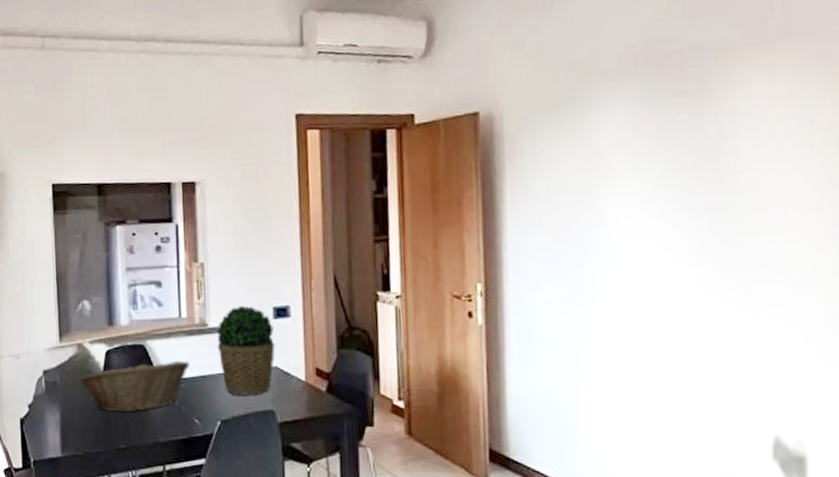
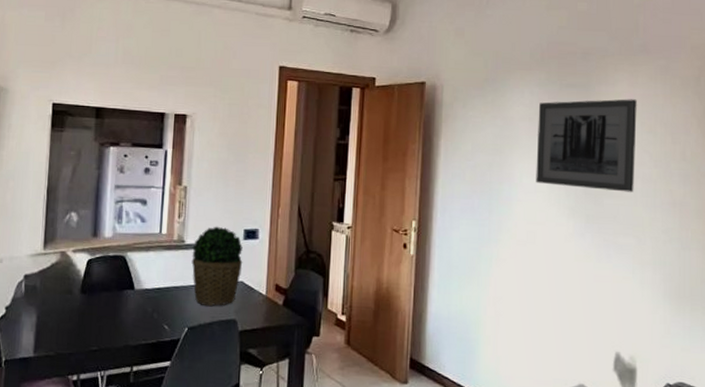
fruit basket: present [80,360,190,412] -> none [59,269,165,317]
wall art: none [635,101,785,226] -> present [536,99,637,192]

